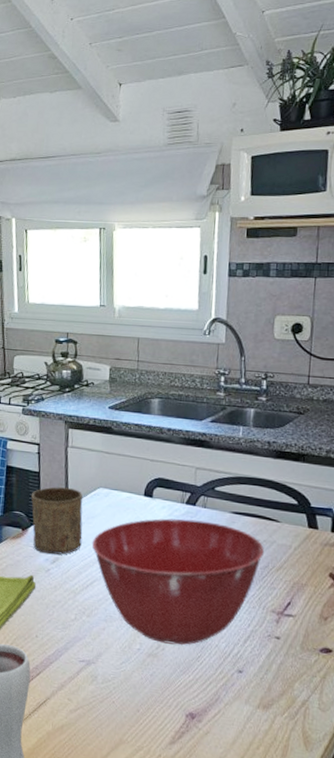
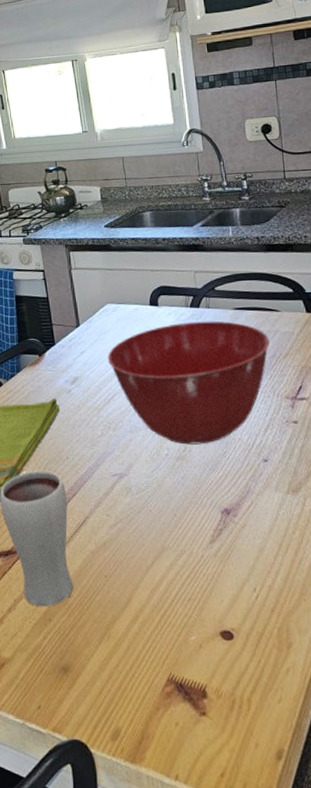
cup: present [31,487,83,555] -> none [42,308,98,376]

